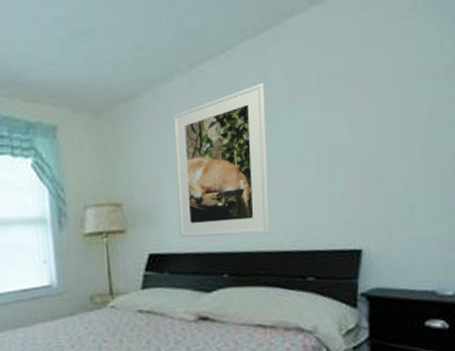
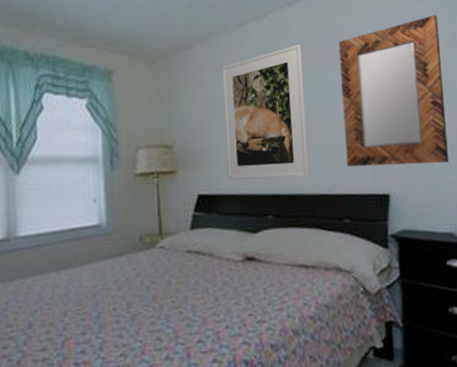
home mirror: none [309,34,437,221] -> present [338,15,449,167]

